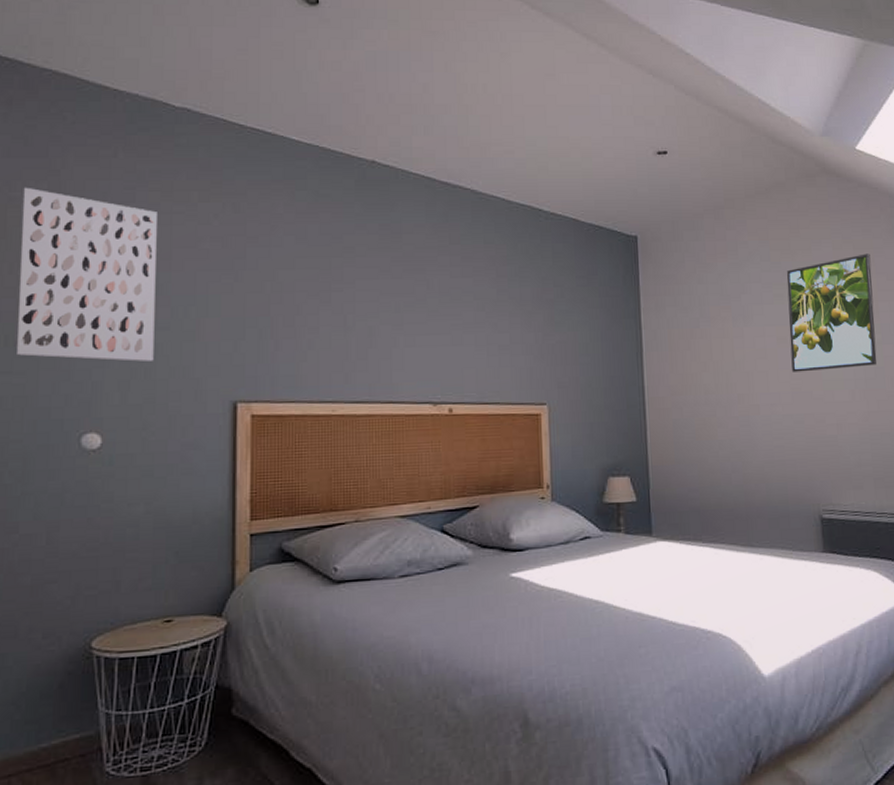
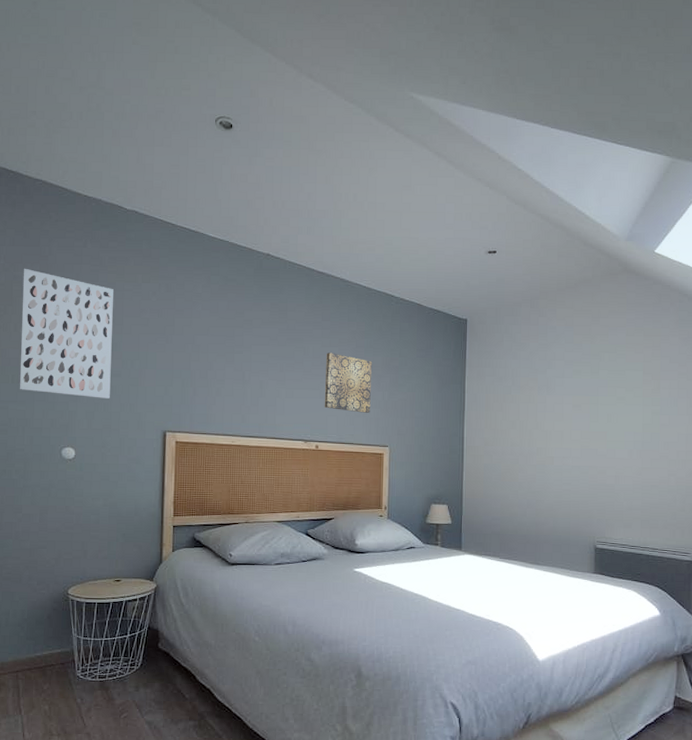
wall art: none [457,285,520,362] -> present [324,353,373,413]
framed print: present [786,253,877,372] -> none [583,340,658,433]

